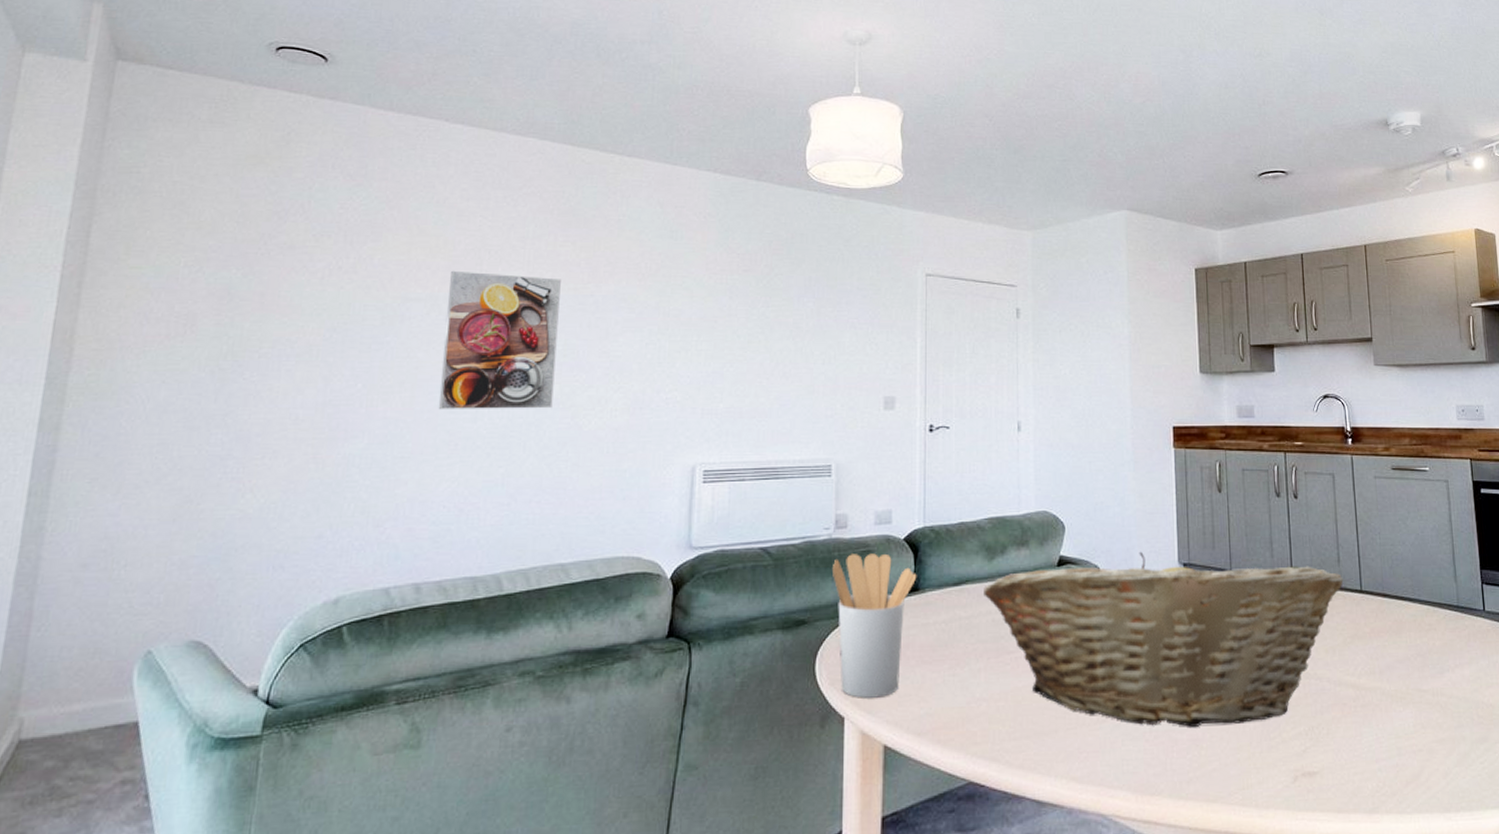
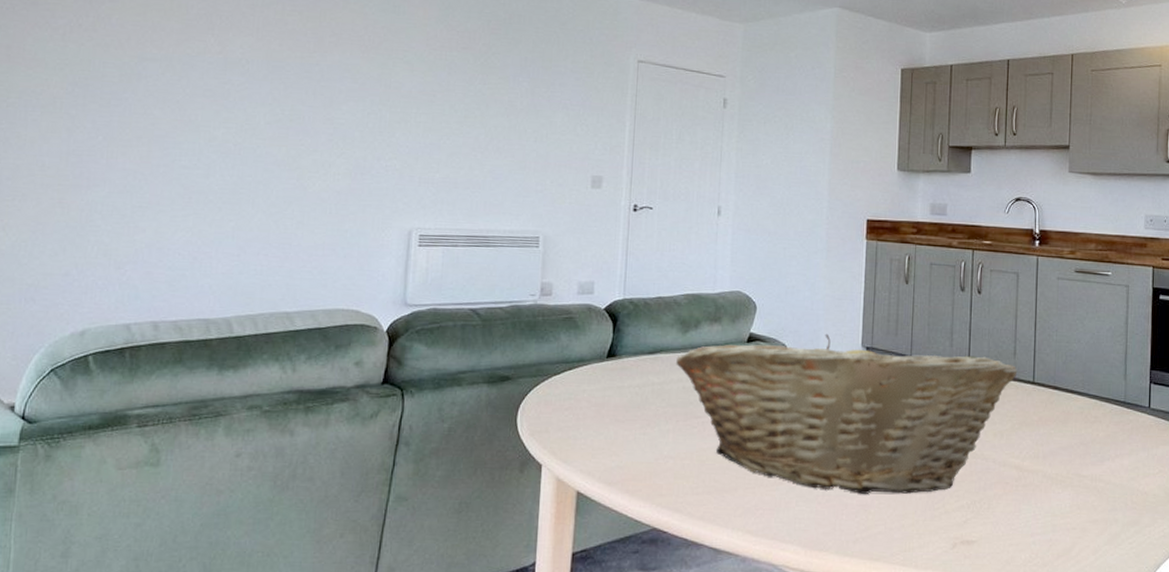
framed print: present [438,270,561,410] -> none [173,33,288,170]
utensil holder: present [833,553,917,698] -> none [536,319,615,449]

